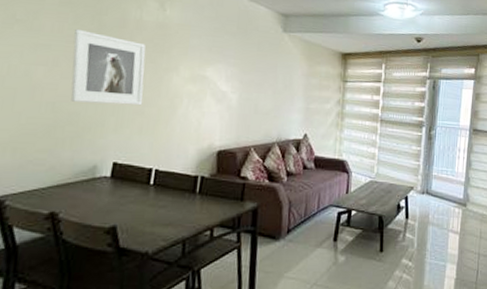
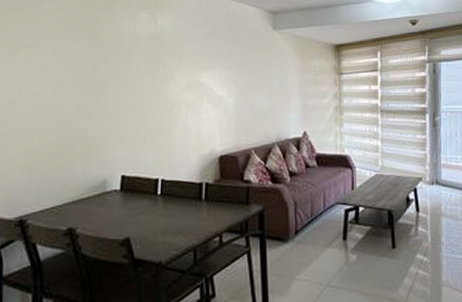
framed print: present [71,28,146,106] -> none [75,48,144,119]

